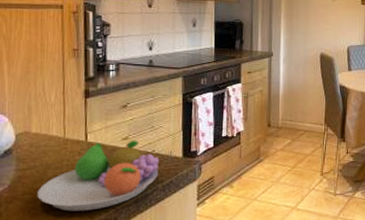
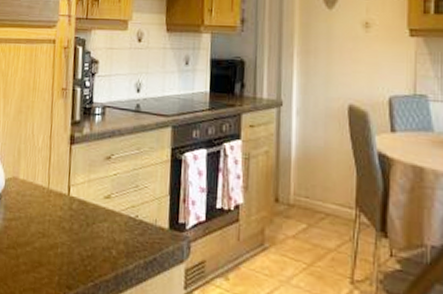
fruit bowl: present [37,140,160,212] -> none [20,198,143,280]

